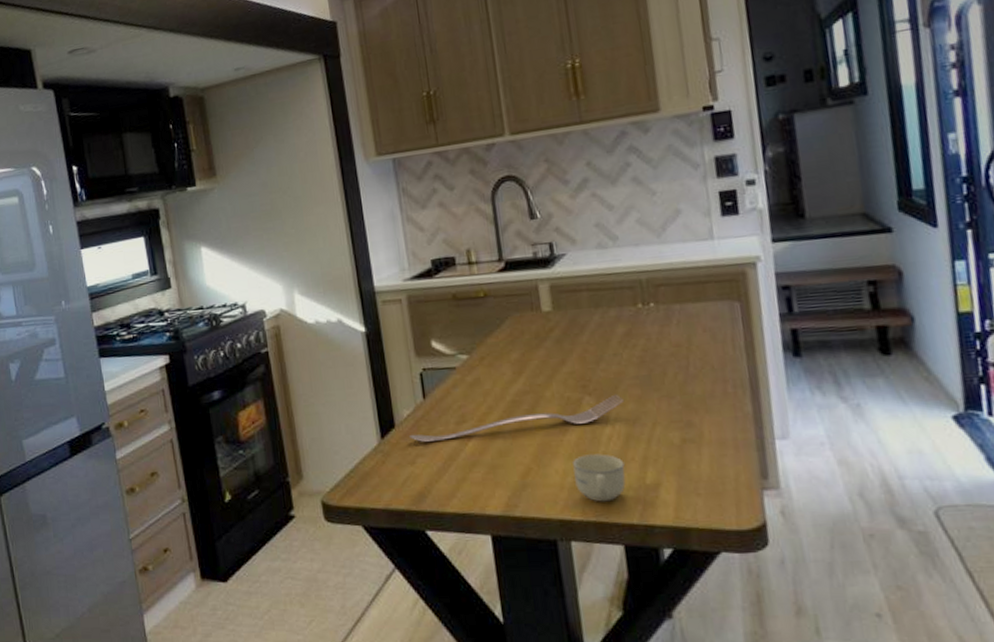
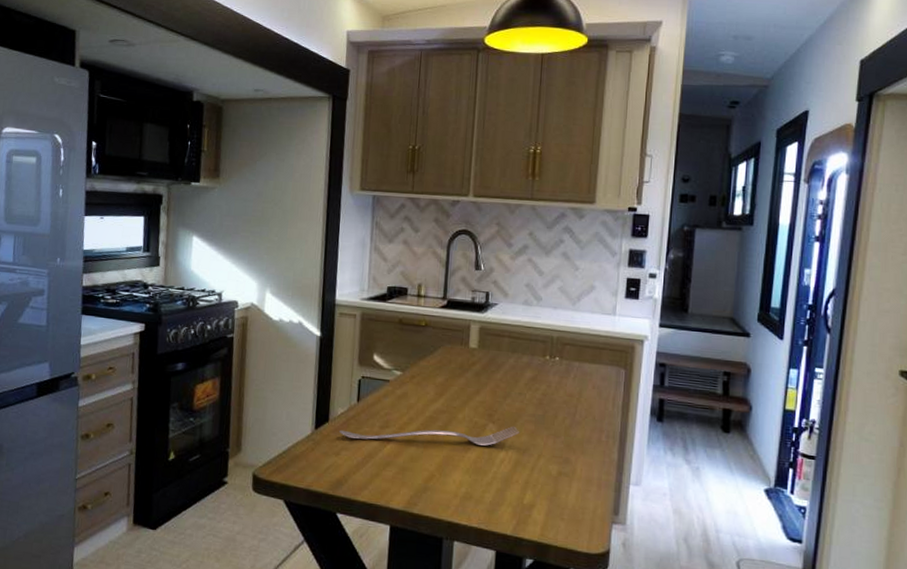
cup: present [572,454,626,502] -> none [467,471,510,513]

